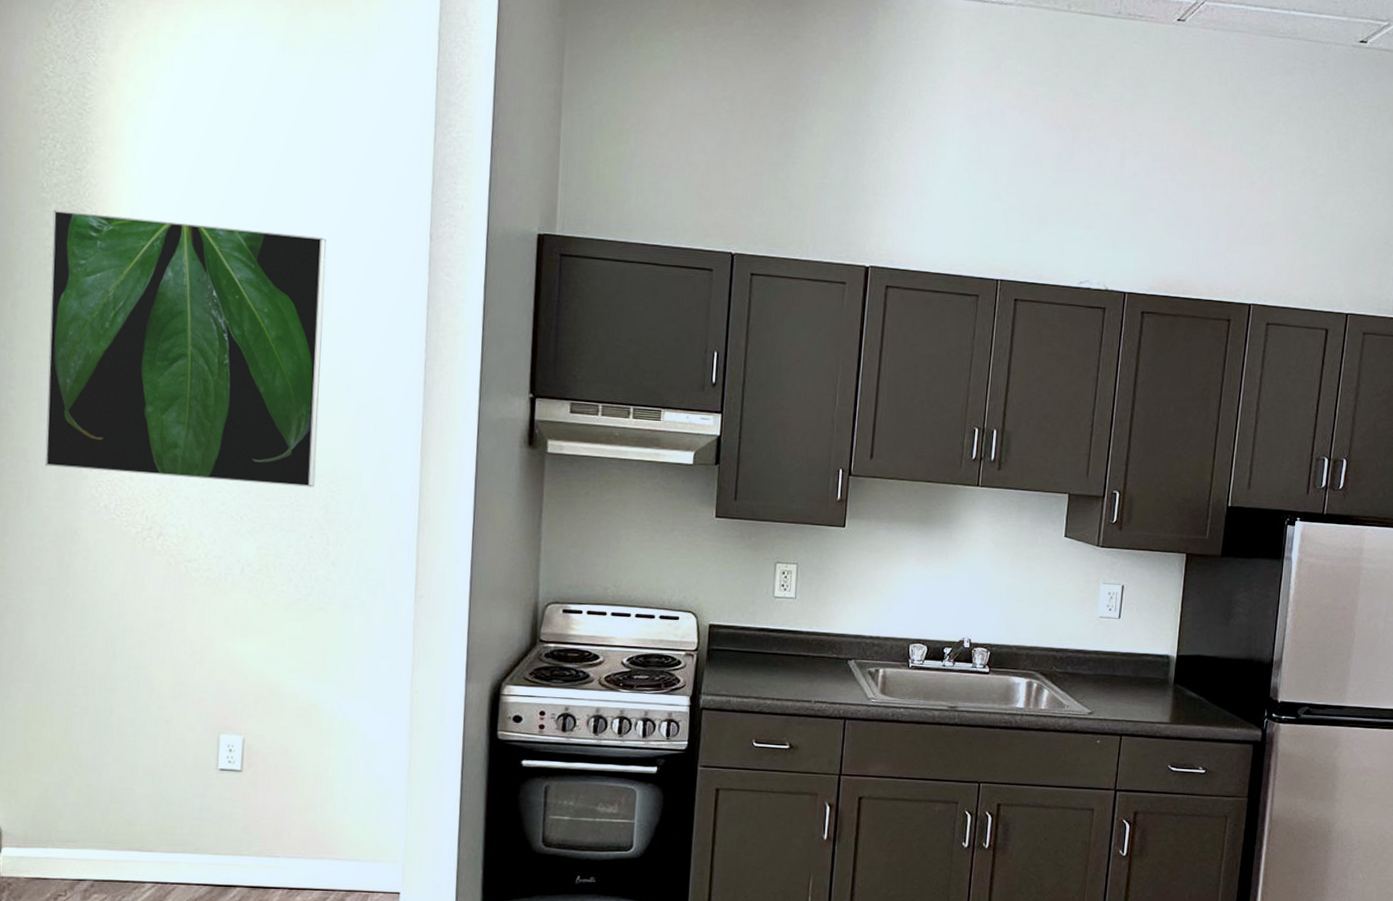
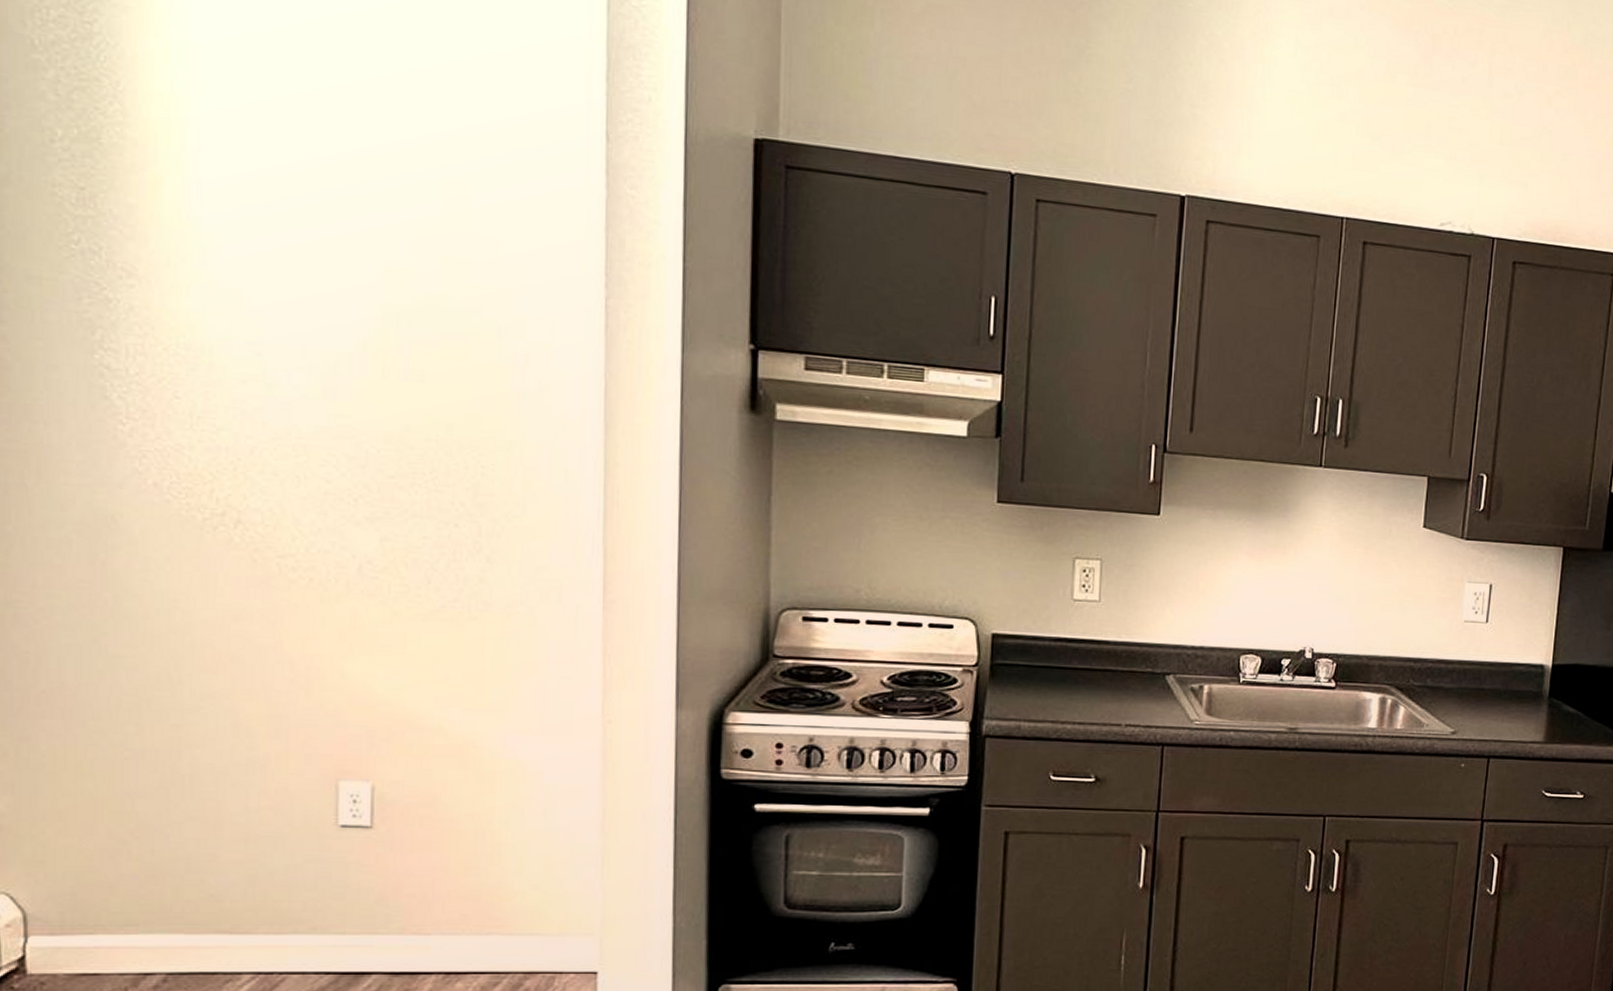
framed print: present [44,210,326,487] -> none [52,77,461,461]

